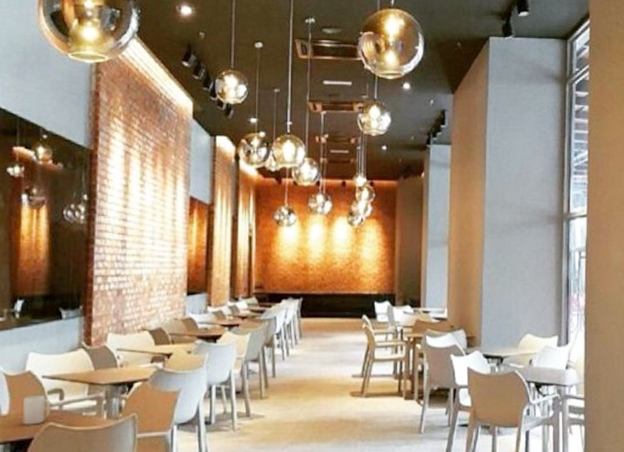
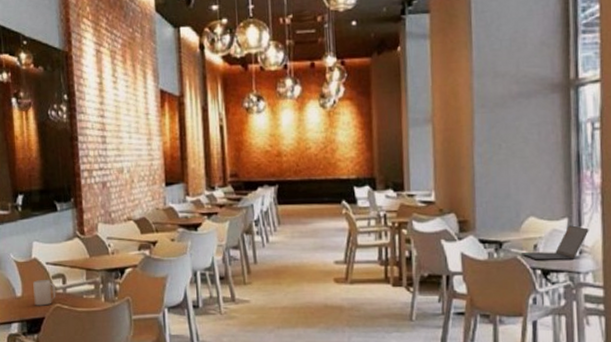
laptop: none [518,342,574,375] -> present [520,225,589,261]

